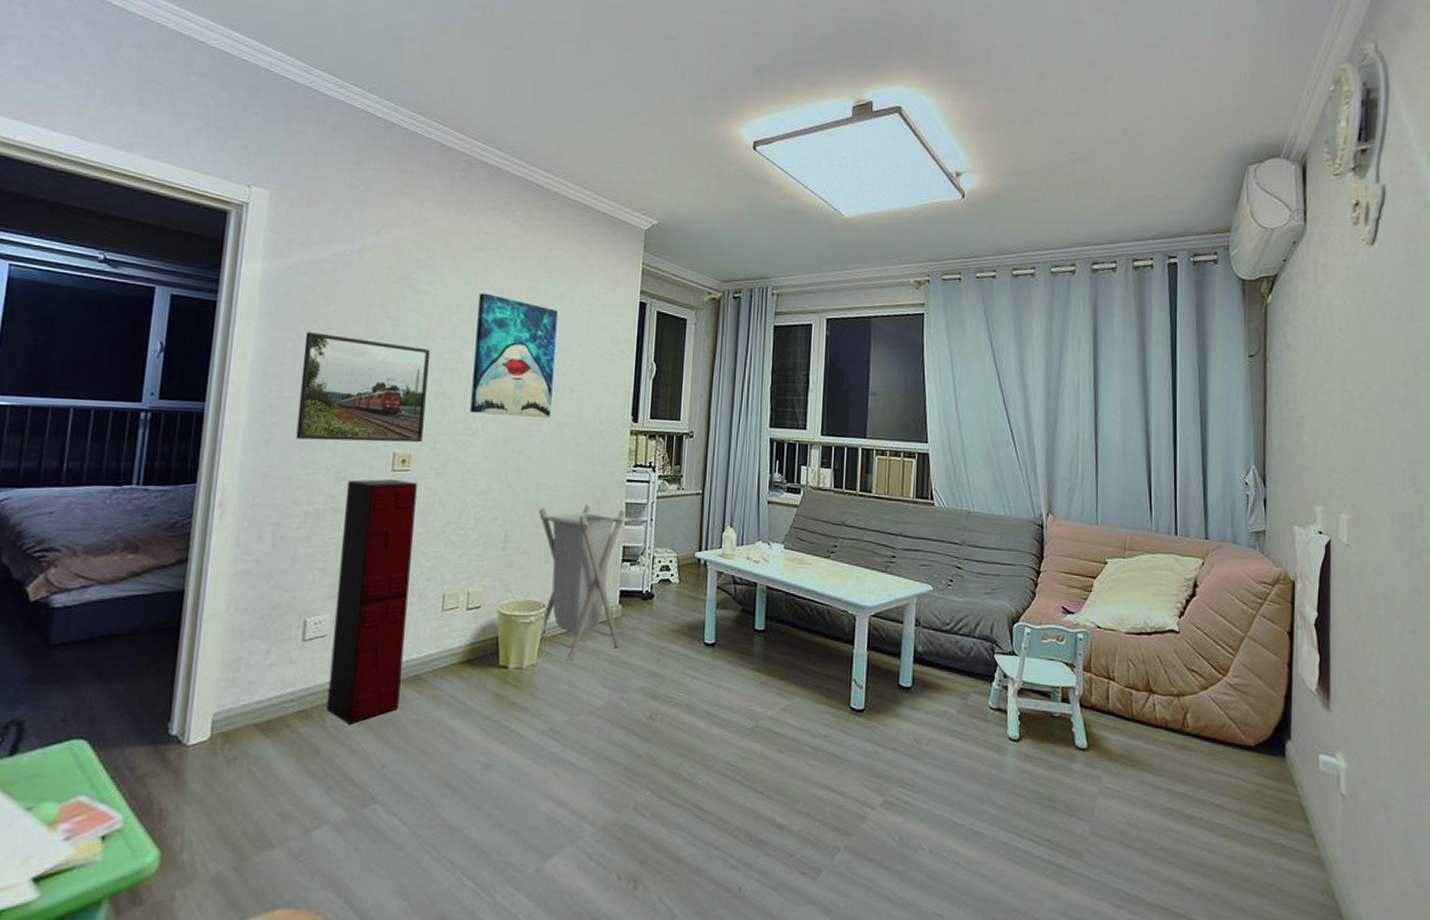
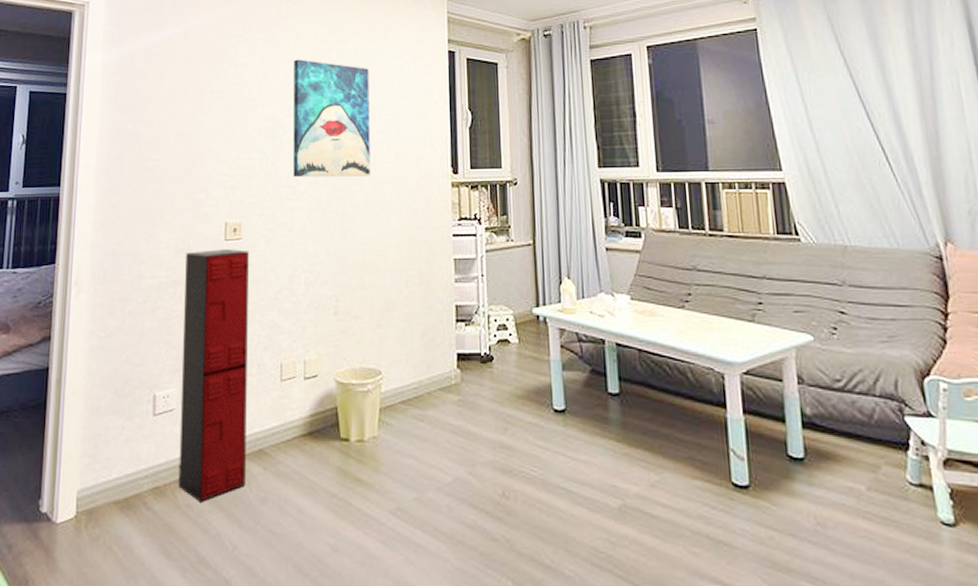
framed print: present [296,332,430,443] -> none [138,113,252,215]
laundry hamper: present [539,504,626,661] -> none [367,263,462,432]

